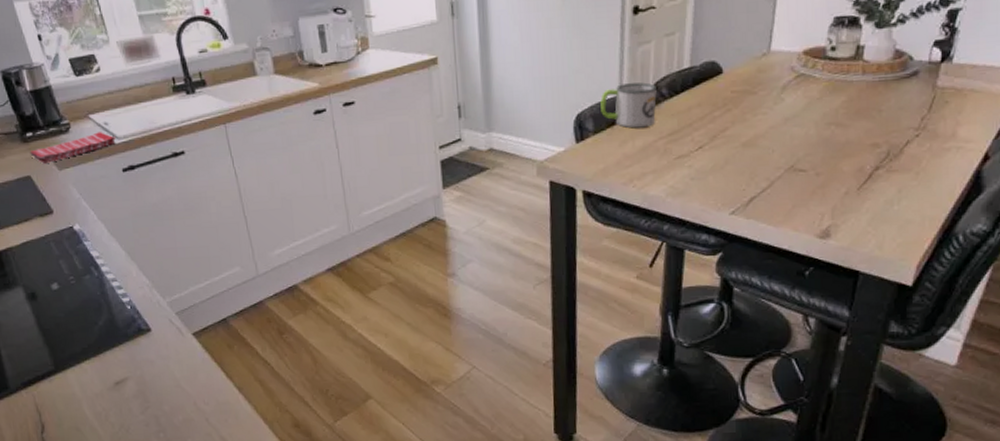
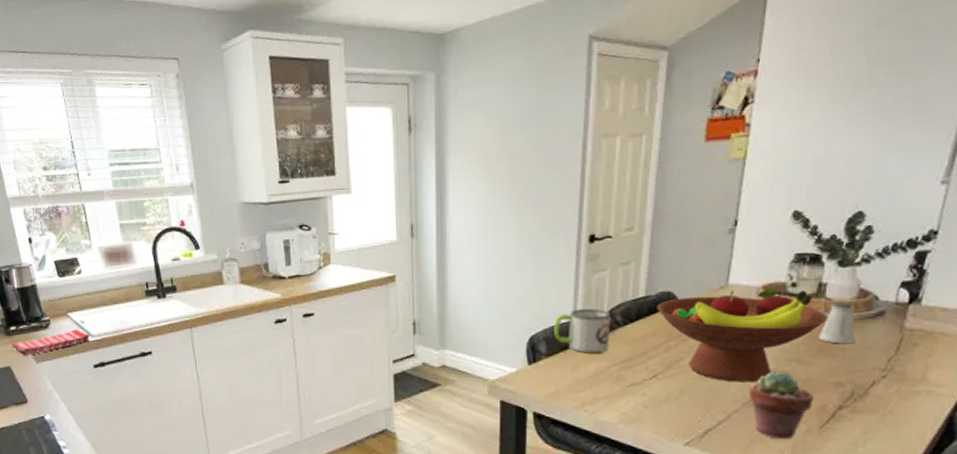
fruit bowl: none [701,53,866,150] -> present [657,289,828,383]
potted succulent: none [792,135,852,203] -> present [750,370,814,440]
saltshaker: none [857,63,891,106] -> present [819,302,856,344]

